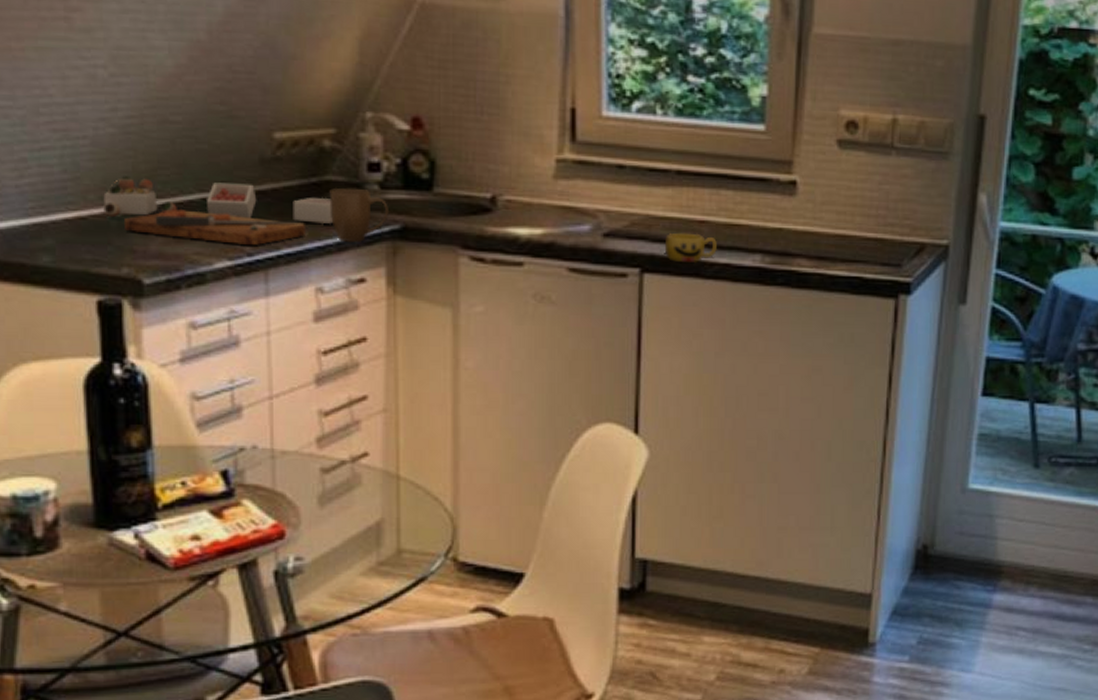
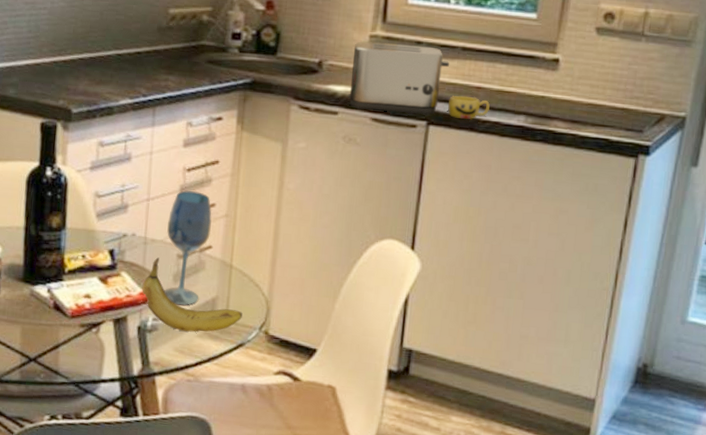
cutting board: present [103,176,333,246] -> none [51,36,204,90]
fruit: none [275,475,420,570] -> present [142,257,243,333]
wineglass: none [302,380,366,535] -> present [164,190,212,305]
mug: present [329,187,390,243] -> none [202,50,245,91]
toaster: none [535,168,662,261] -> present [348,41,449,116]

